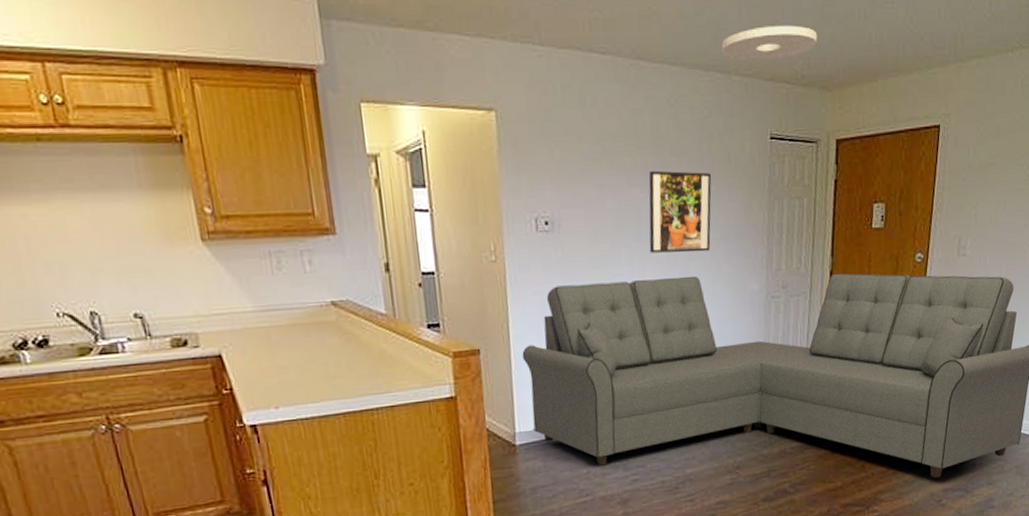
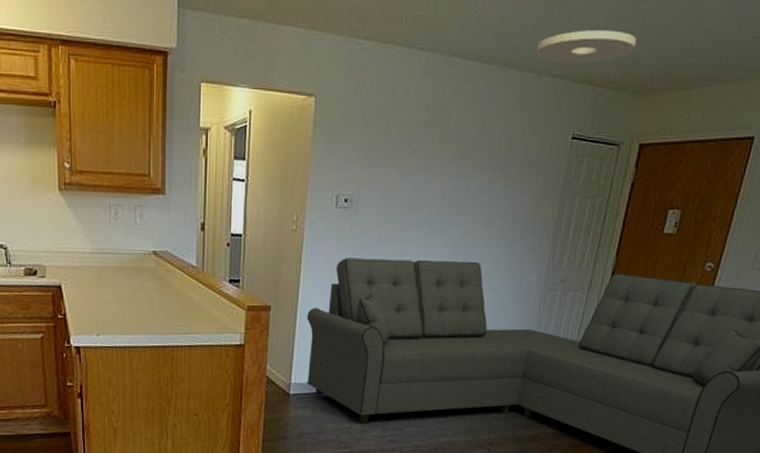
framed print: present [648,170,712,253] -> none [437,160,508,240]

